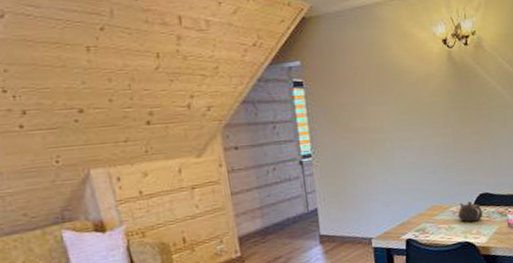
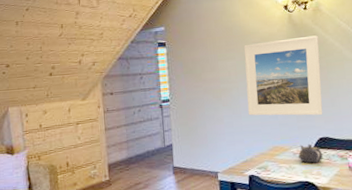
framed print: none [398,77,484,172] -> present [244,35,323,116]

